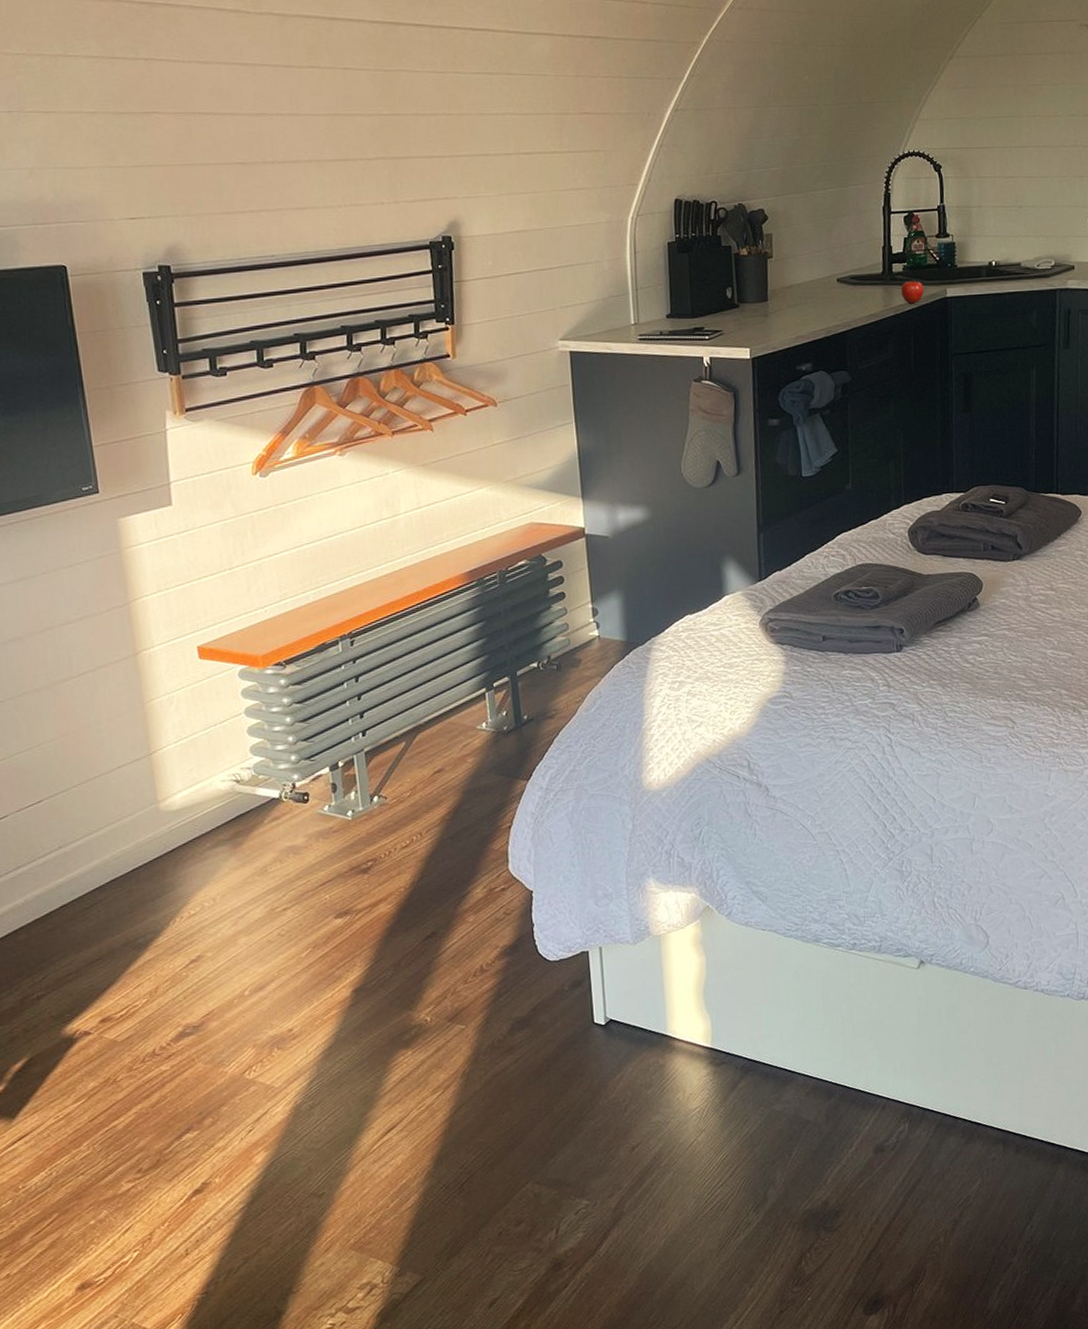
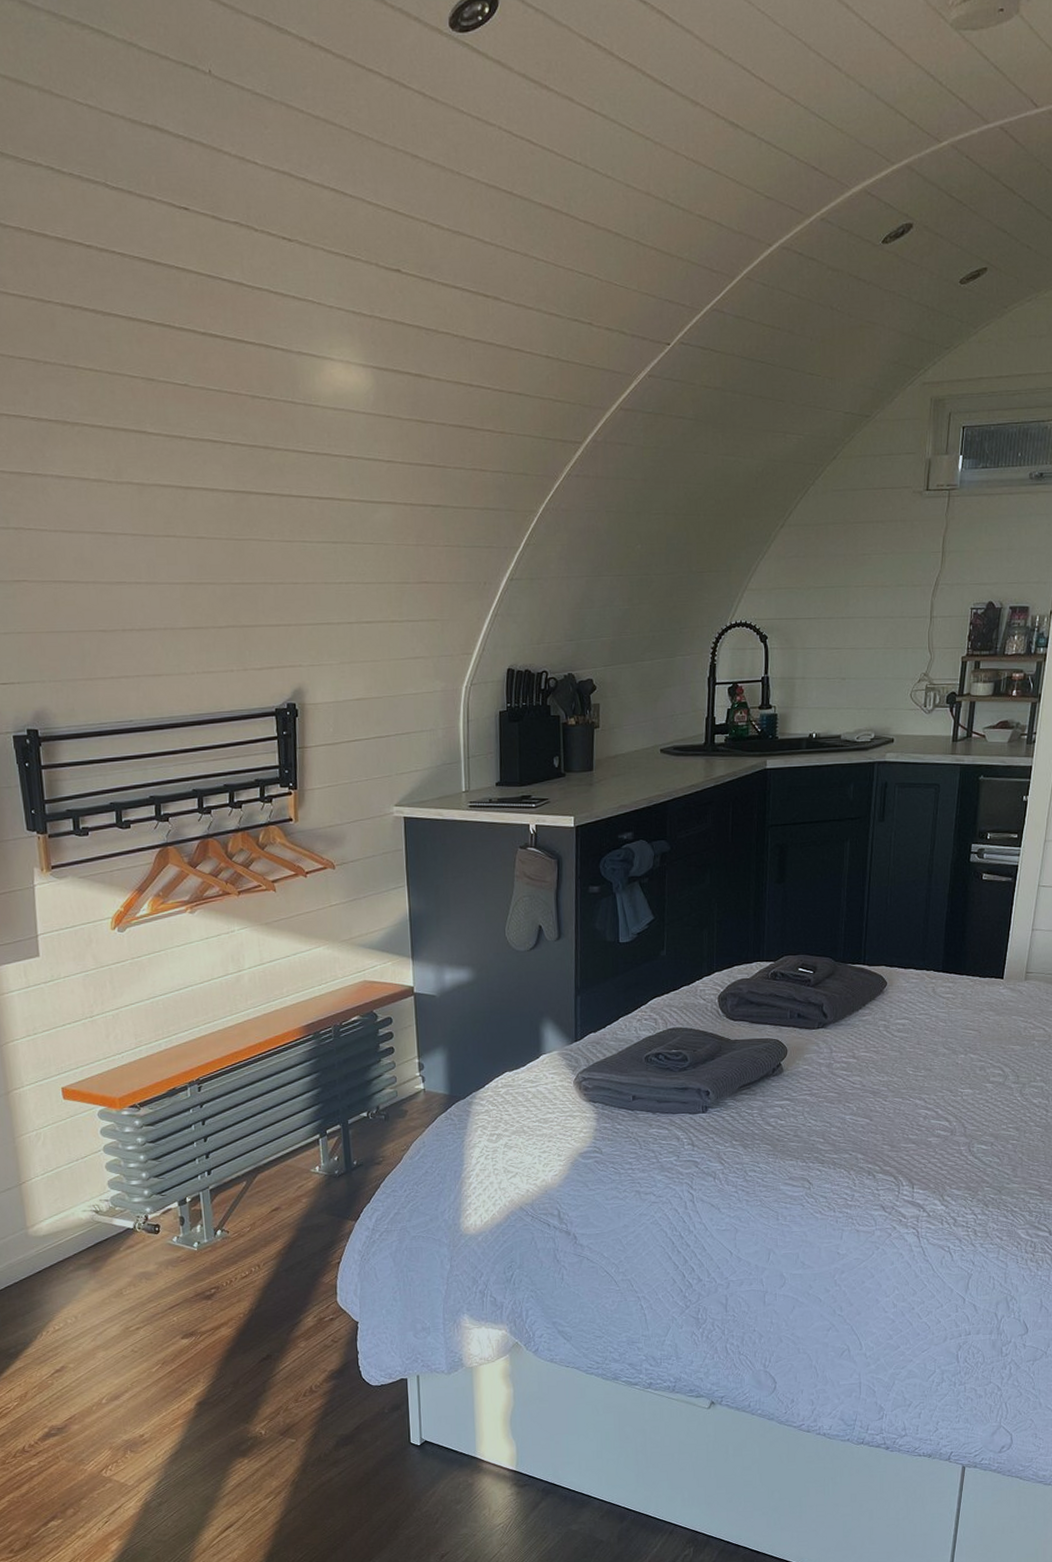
fruit: present [901,279,924,304] -> none [722,751,744,775]

